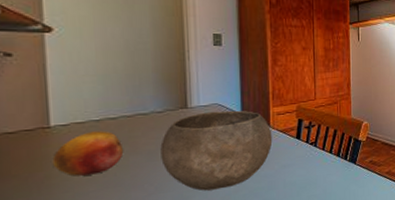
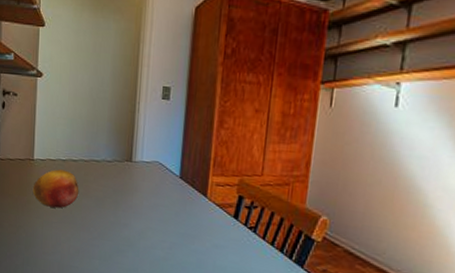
bowl: present [160,110,273,191] -> none [105,168,208,253]

